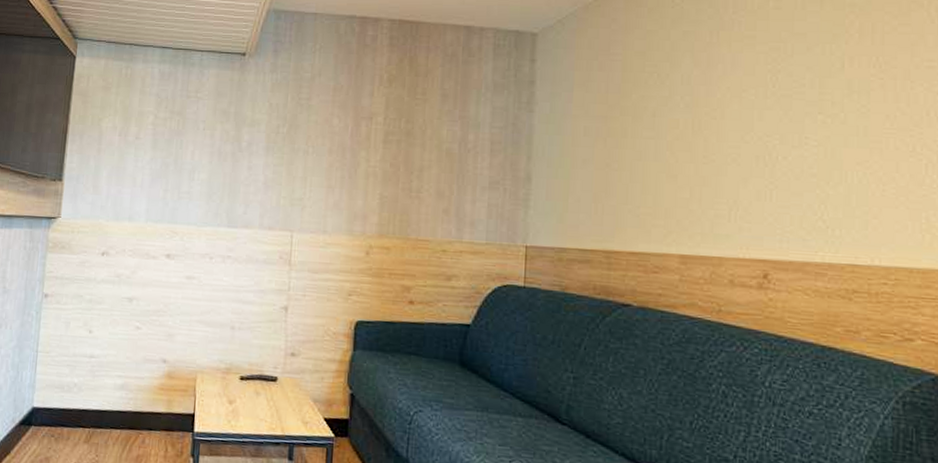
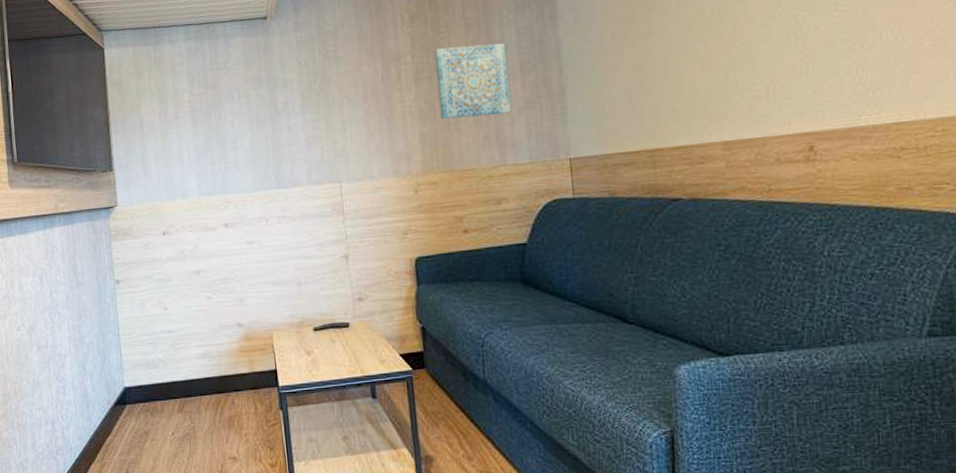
wall art: none [403,113,478,191] -> present [434,43,512,120]

